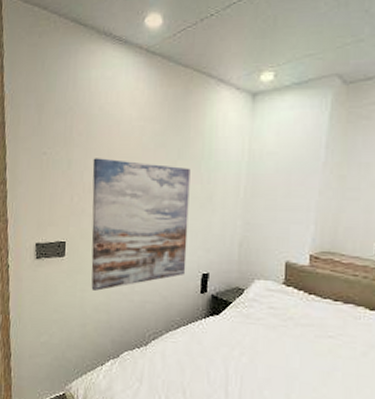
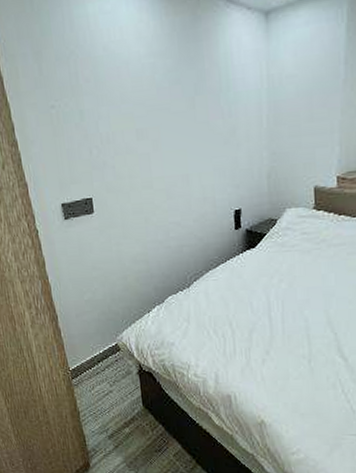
wall art: present [91,158,190,291] -> none [106,103,218,243]

